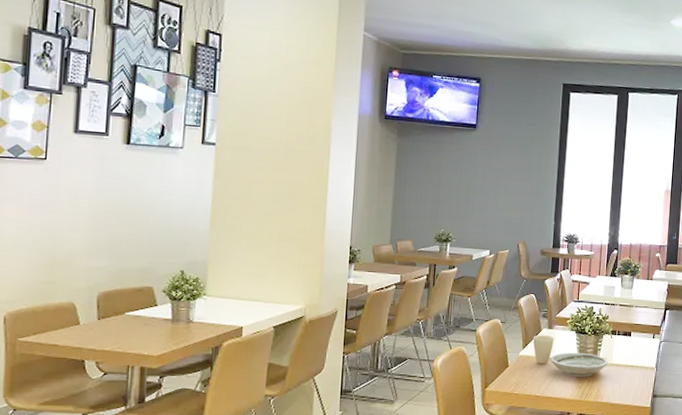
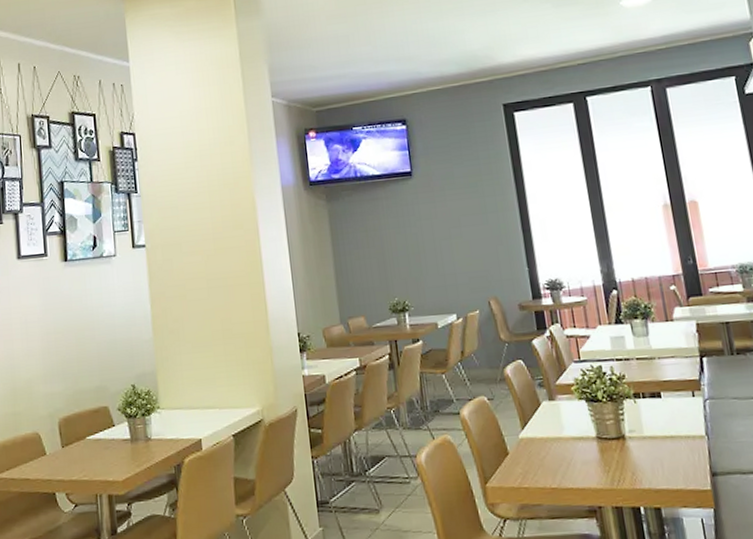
cup: present [533,334,554,364] -> none [532,408,561,447]
saucer: present [550,352,608,377] -> none [560,426,639,459]

